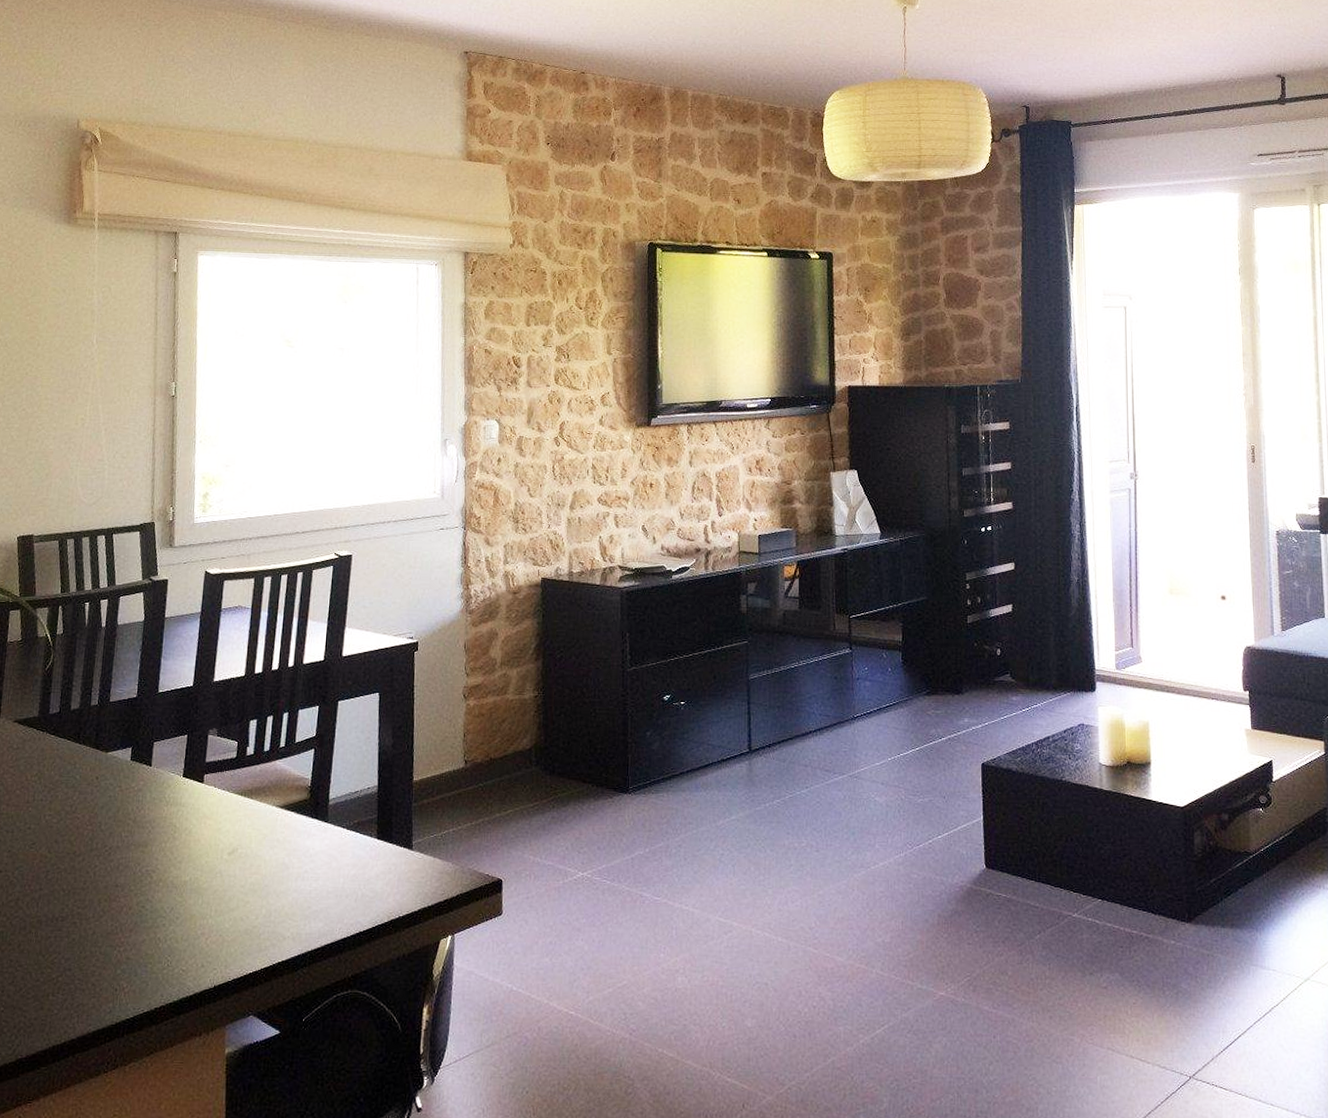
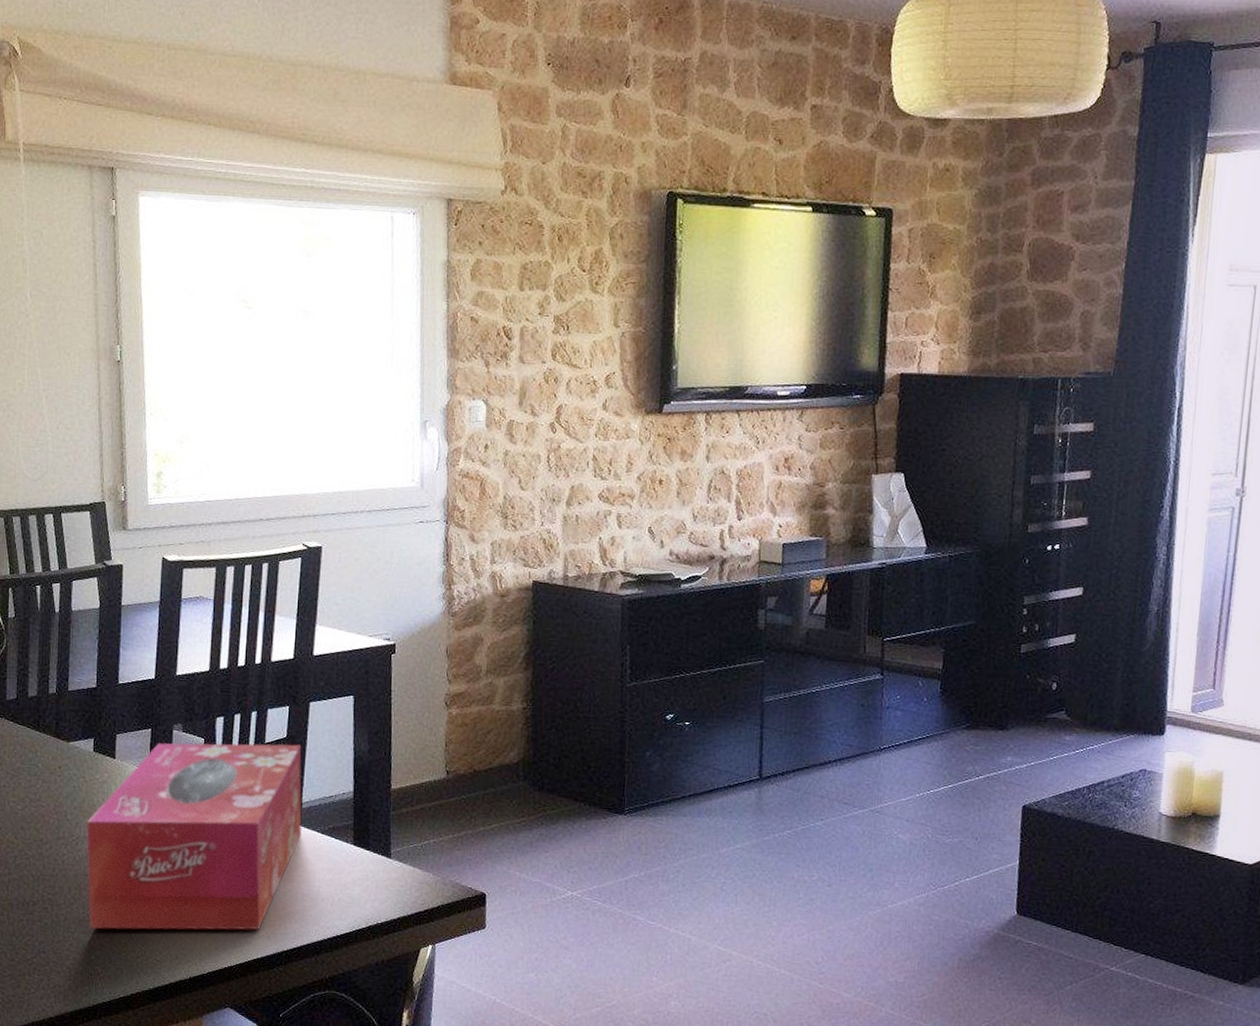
tissue box: none [117,742,330,942] -> present [87,743,303,931]

